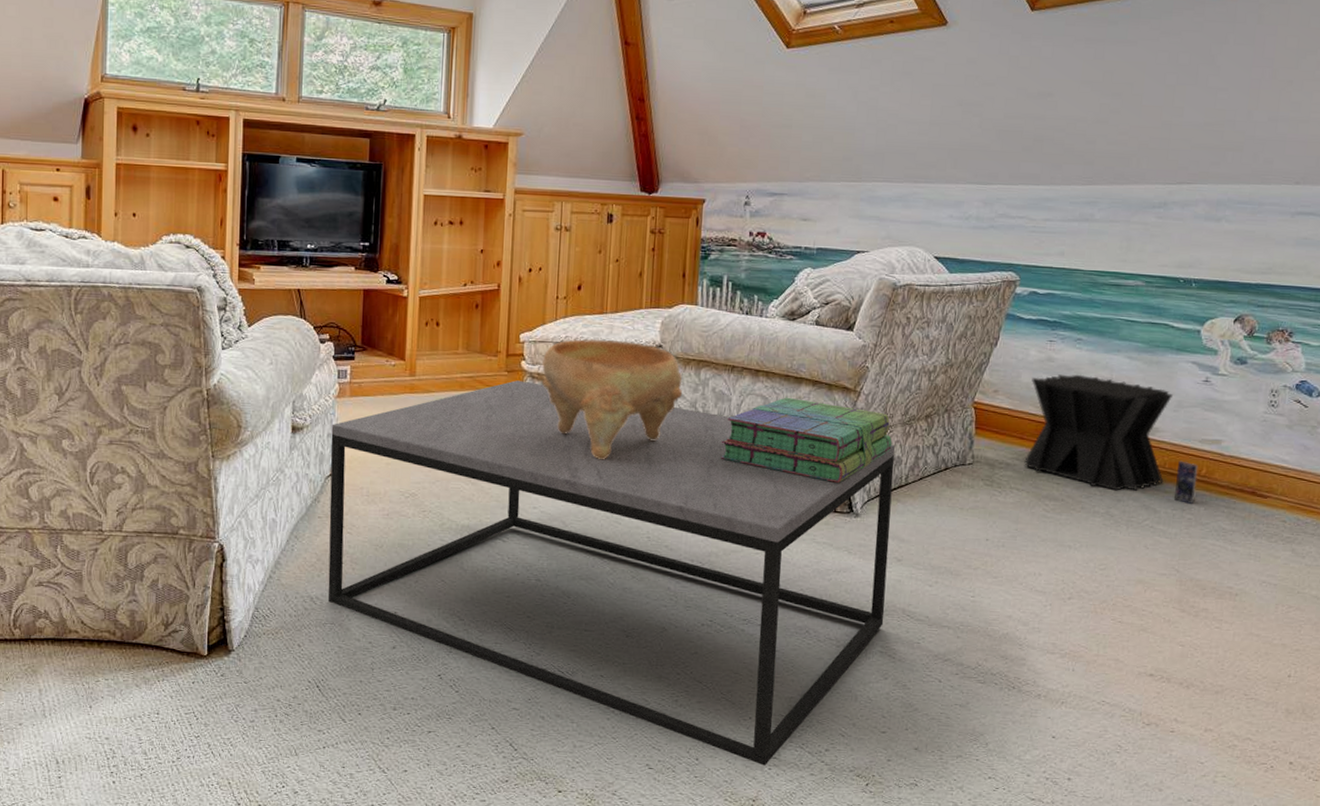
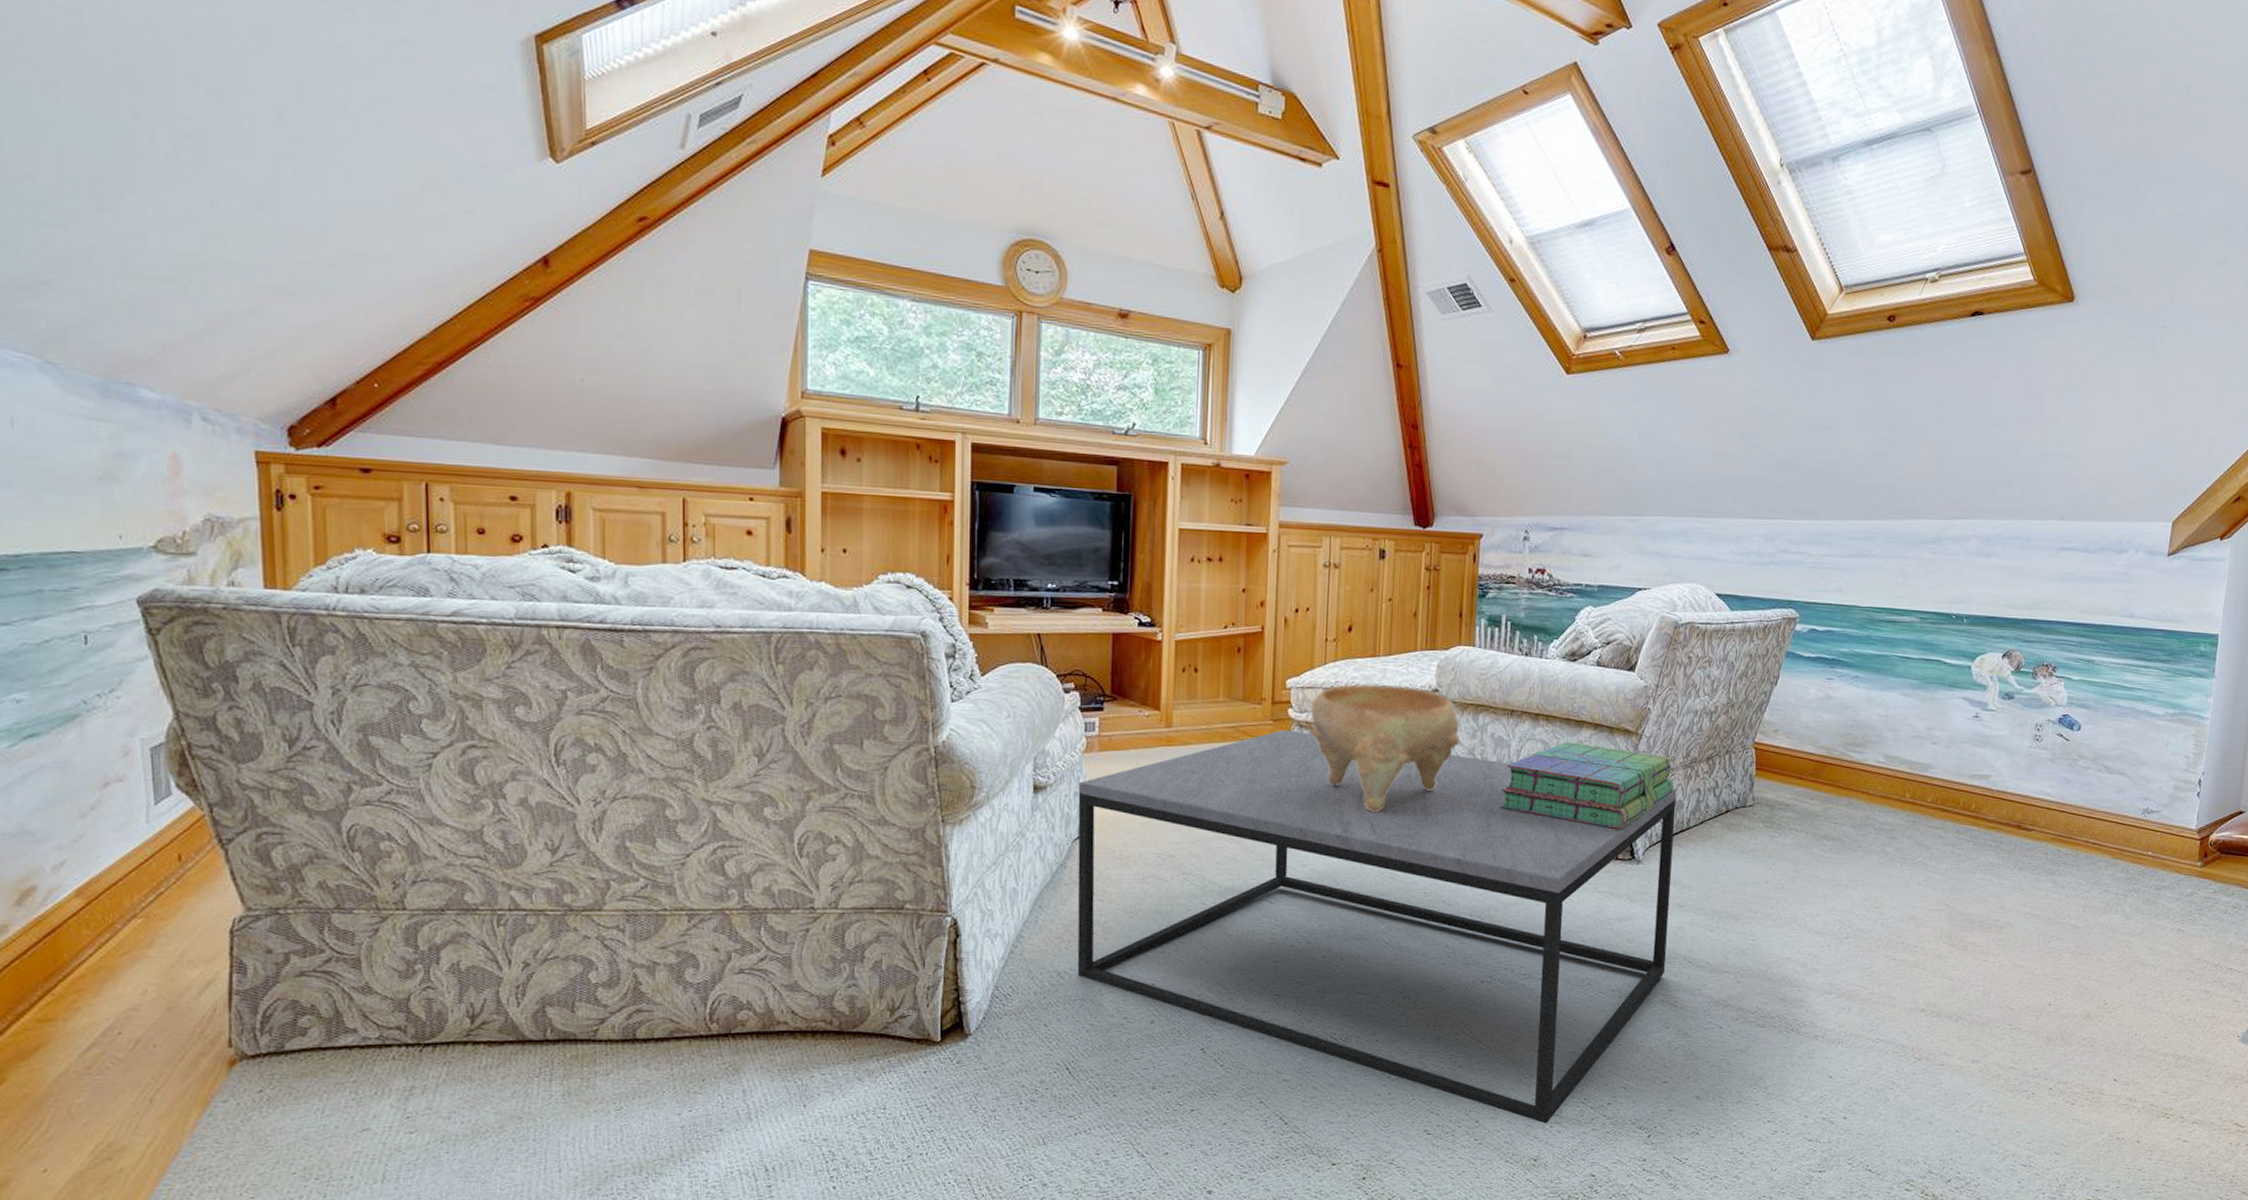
side table: present [1024,374,1199,505] -> none [1803,712,1968,840]

